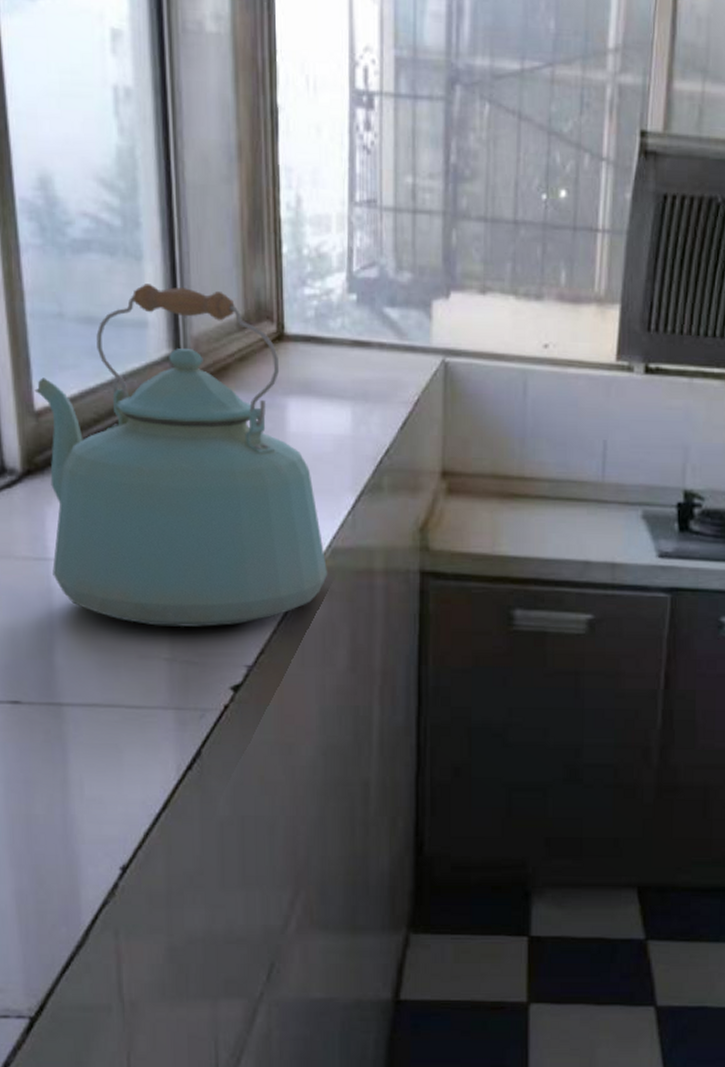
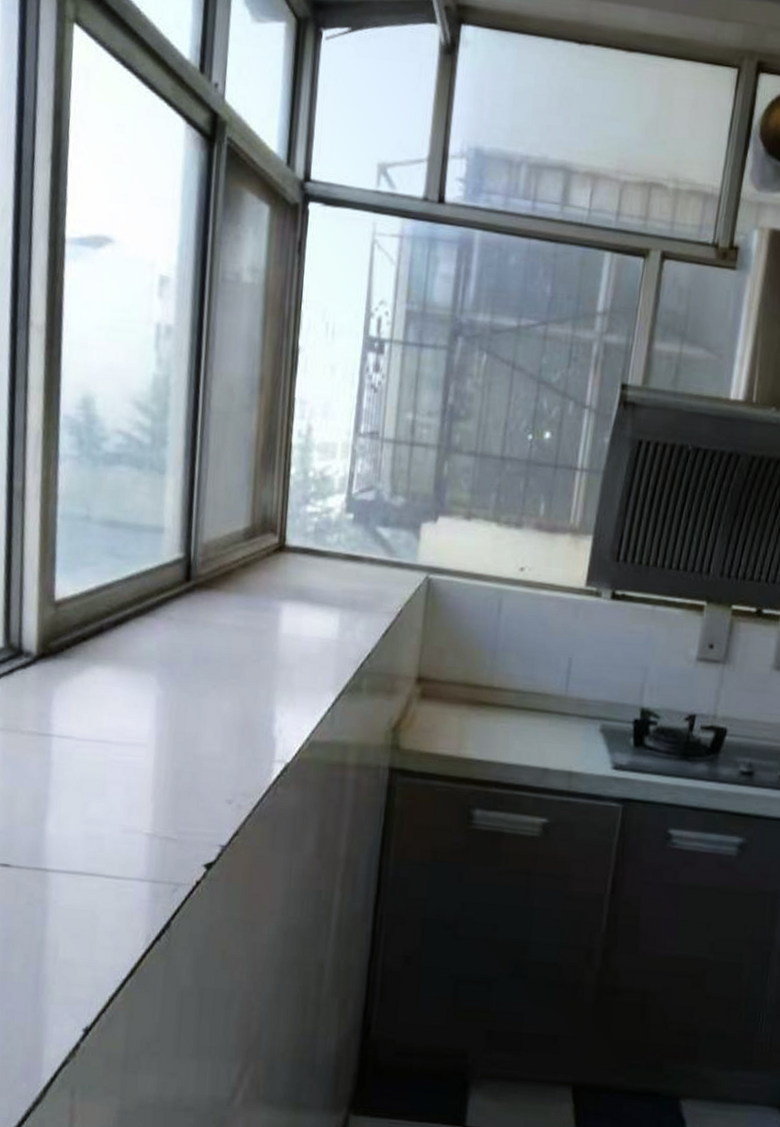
kettle: present [34,284,328,627] -> none [53,494,305,807]

